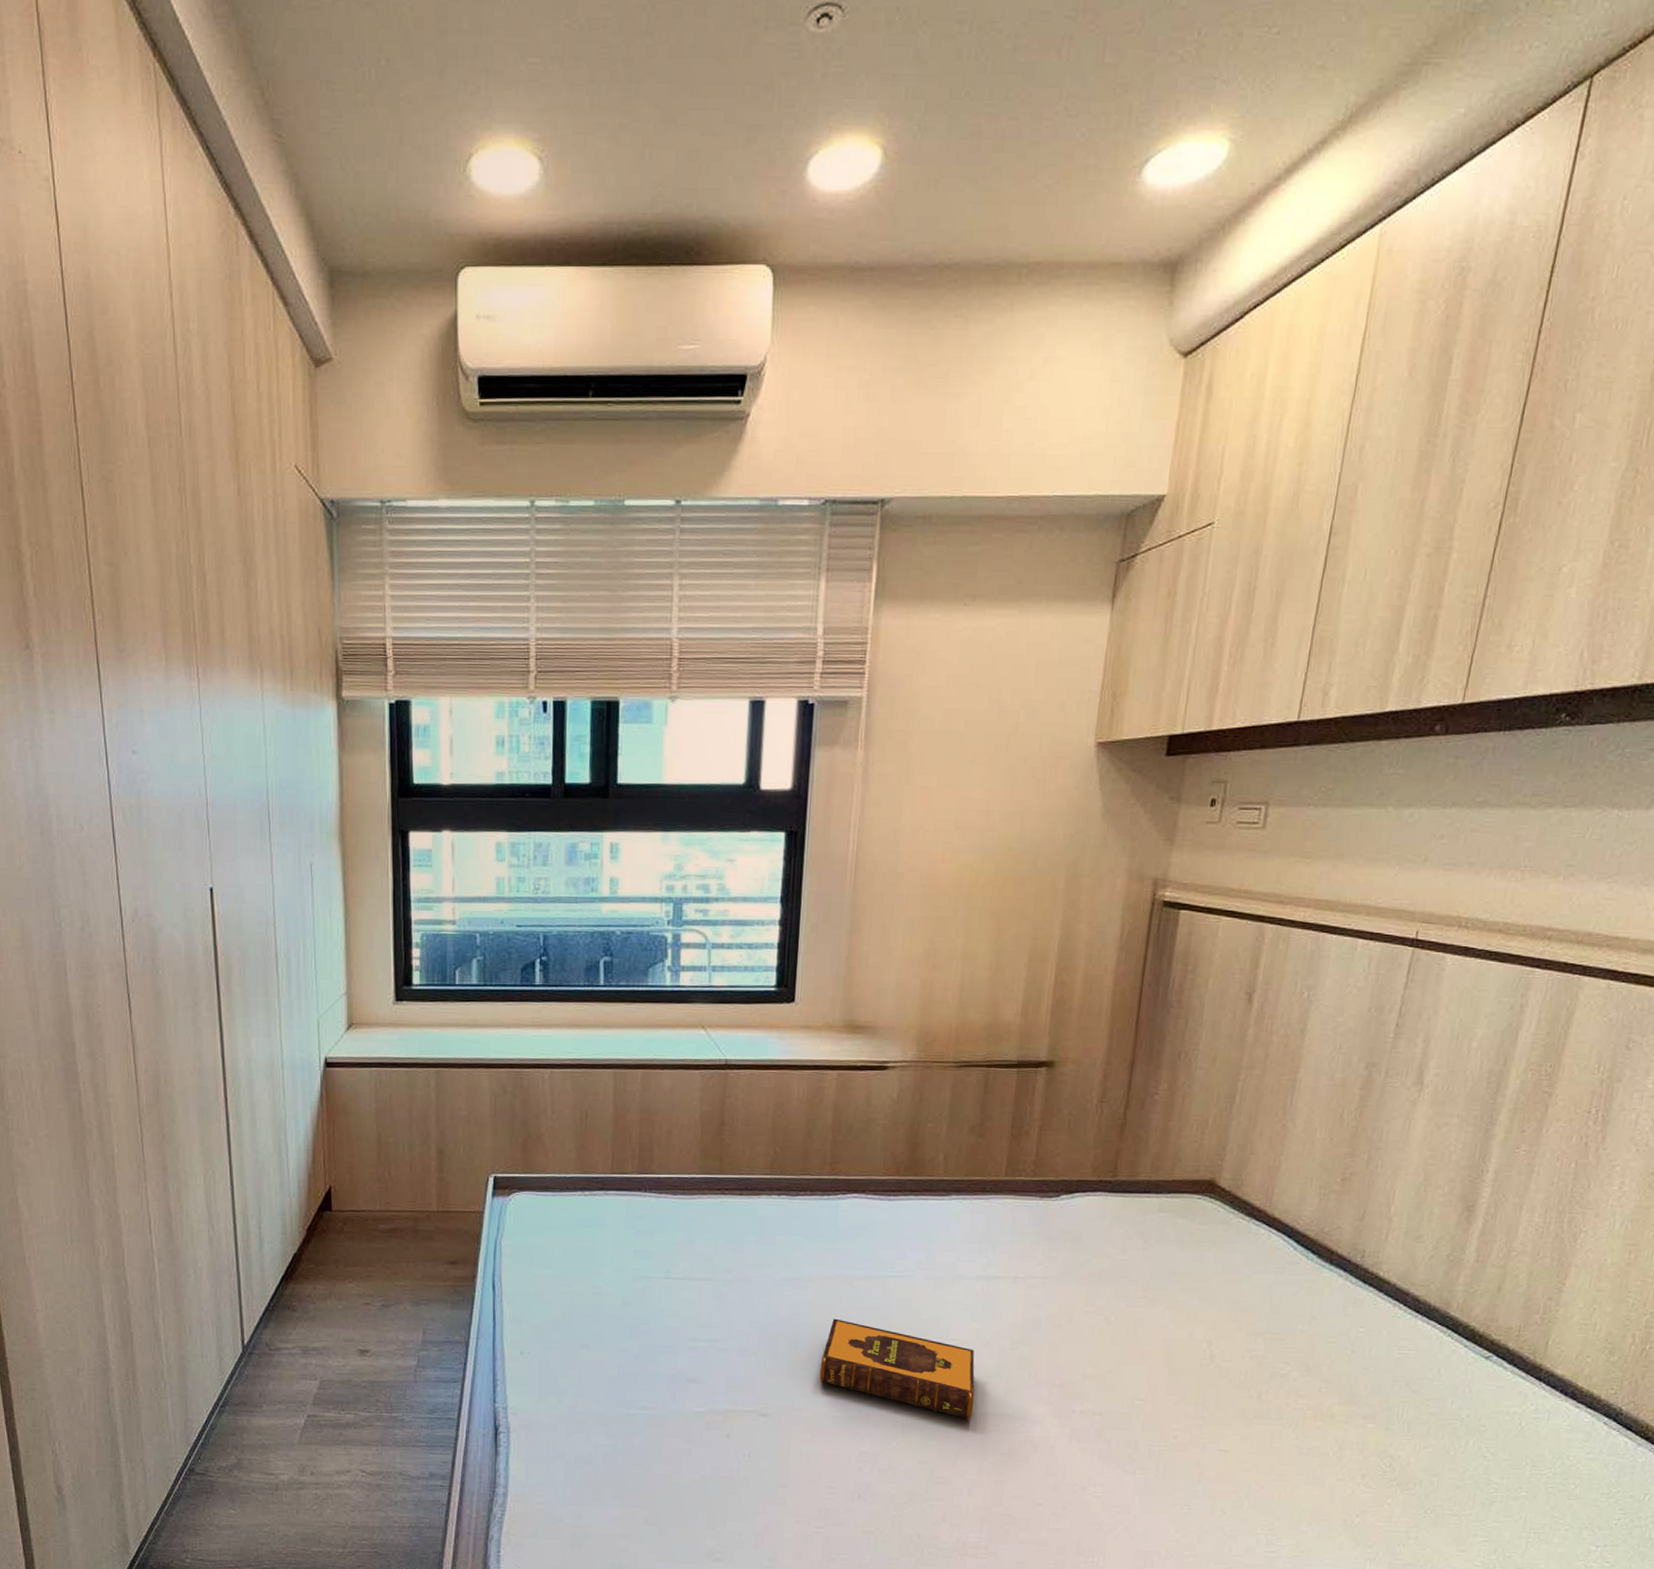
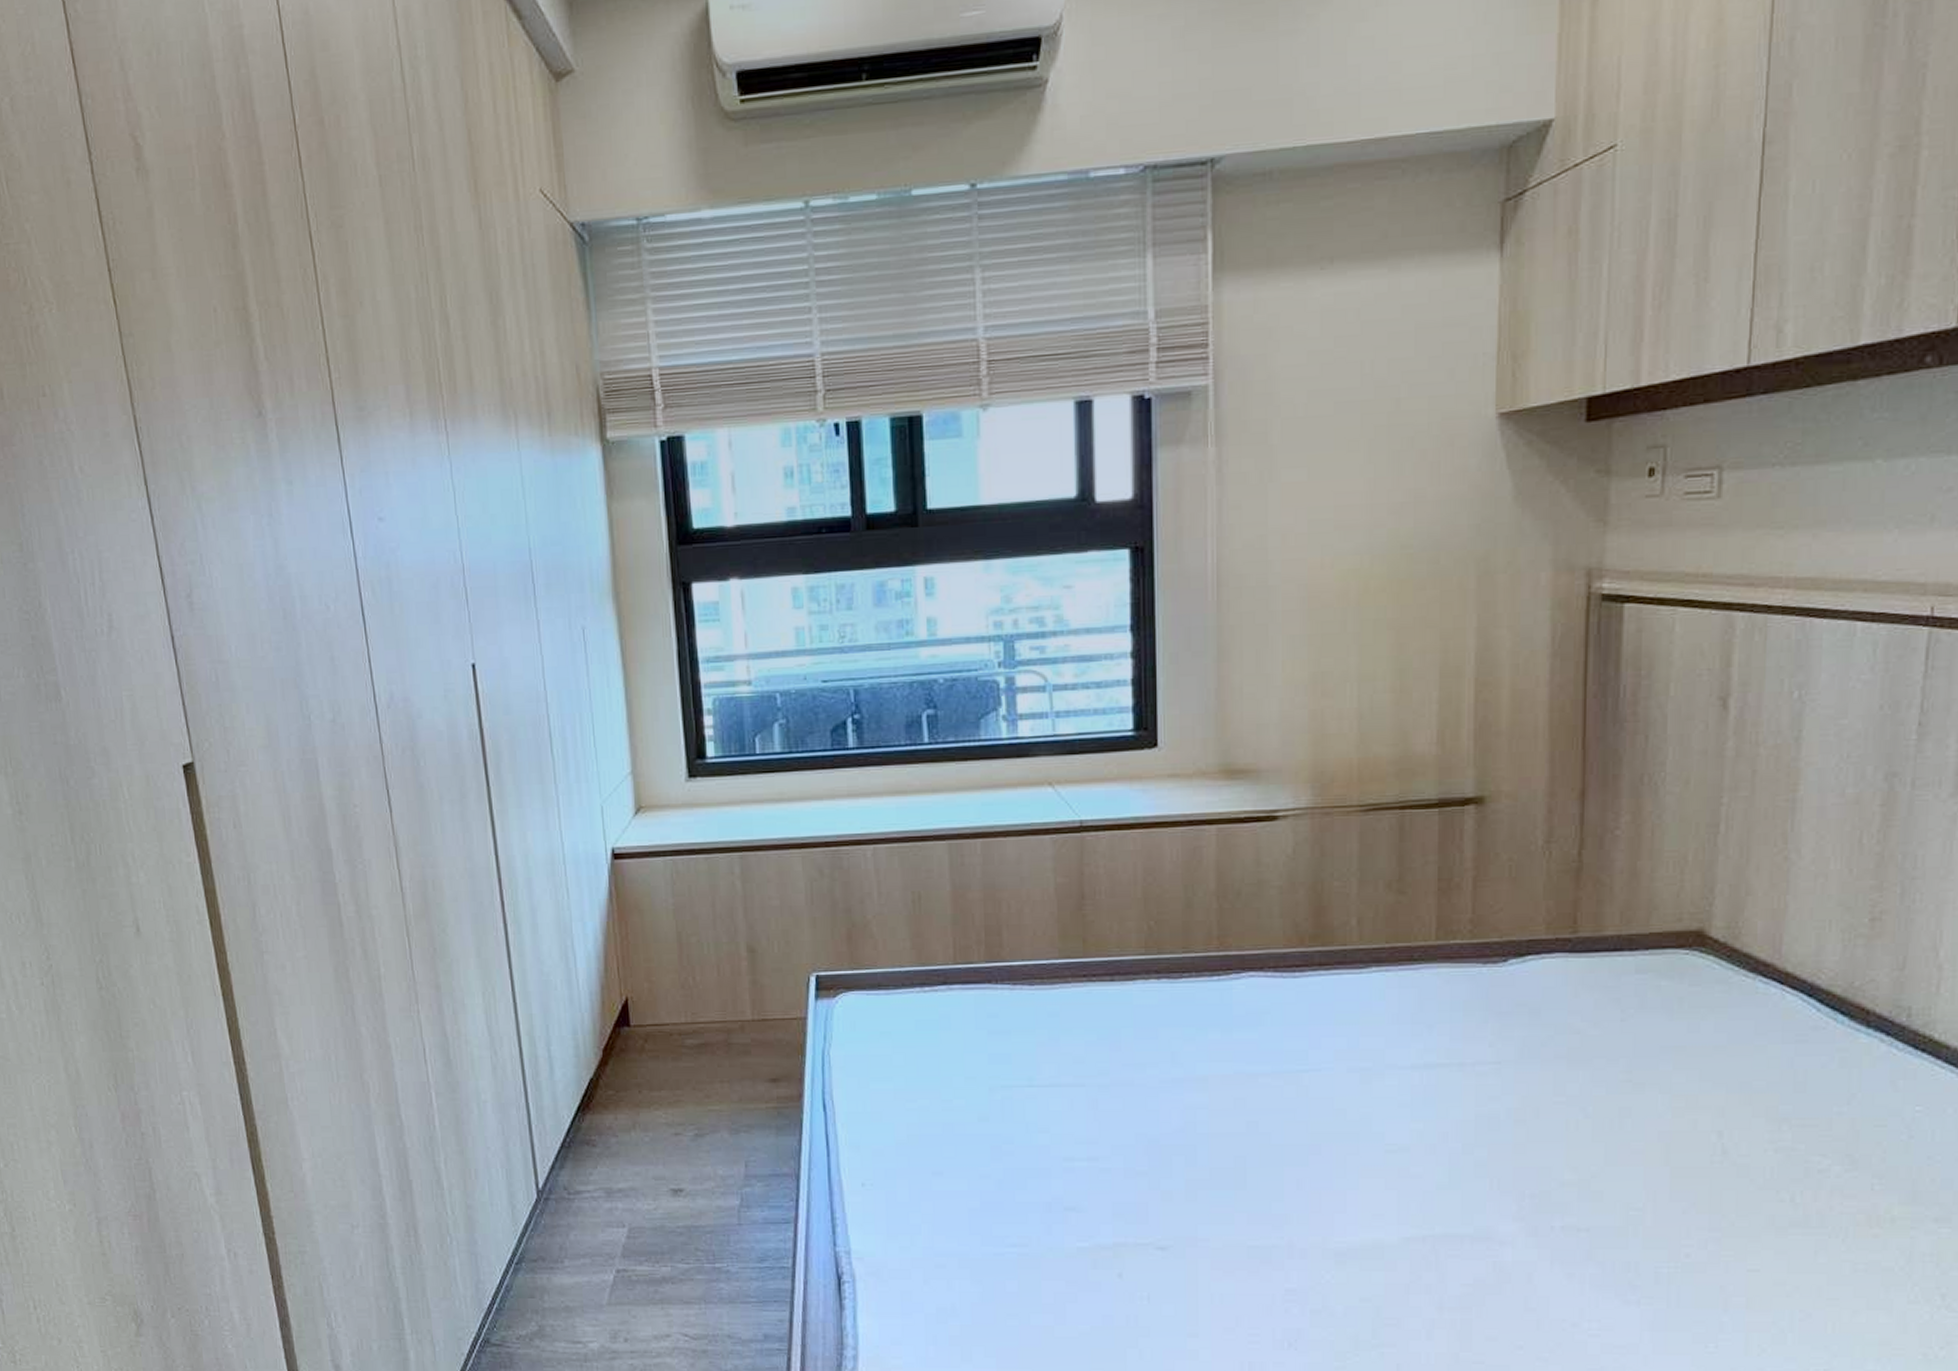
hardback book: present [819,1318,975,1420] -> none [1226,1125,1424,1244]

